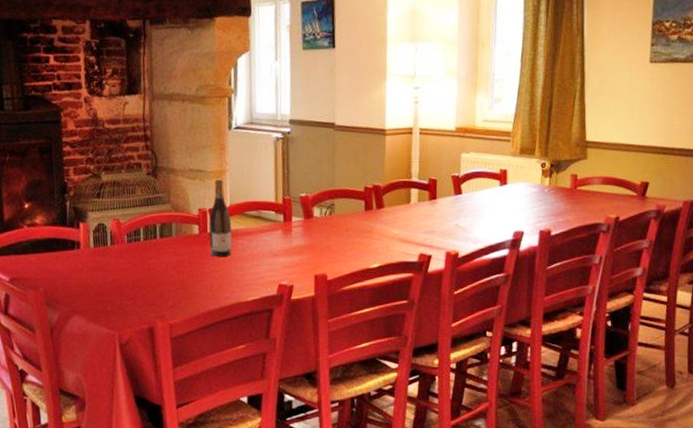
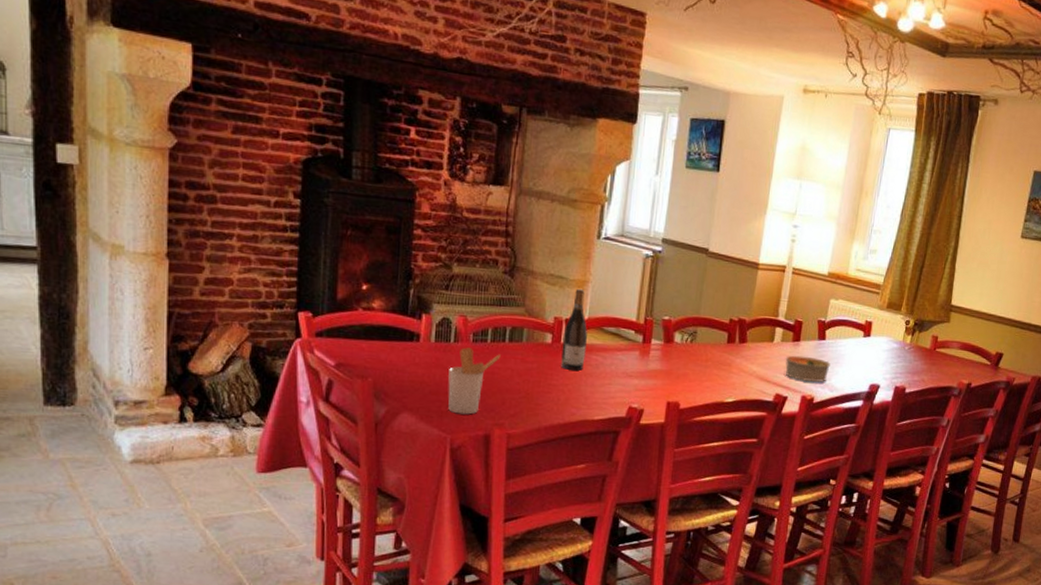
utensil holder: none [109,248,154,311] -> present [448,347,501,415]
bowl: none [424,212,470,238] -> present [785,355,831,383]

